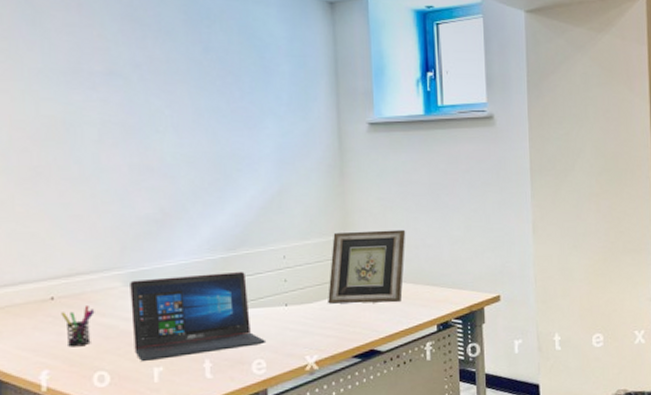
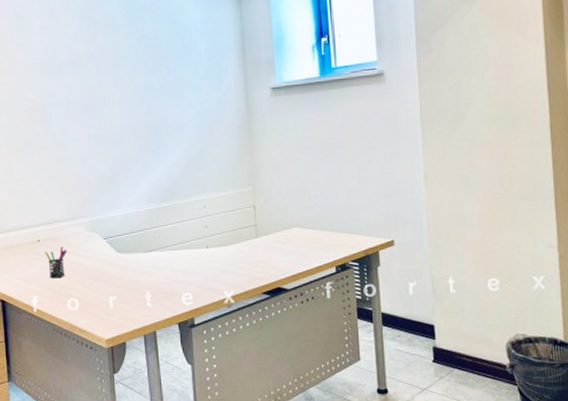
laptop: present [130,272,267,361] -> none [91,220,193,291]
picture frame: present [328,229,406,304] -> none [241,181,306,247]

